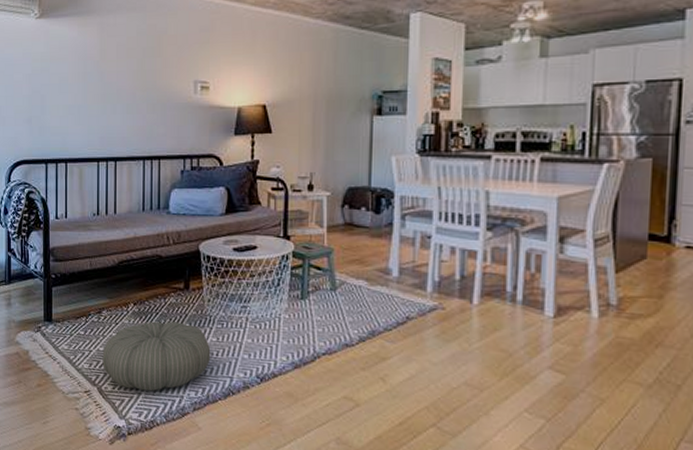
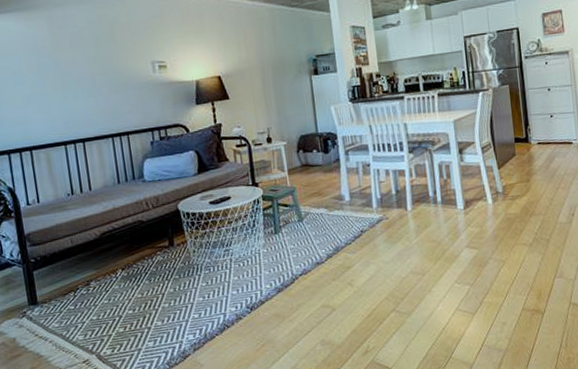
pouf: present [102,321,211,392] -> none [96,276,204,348]

